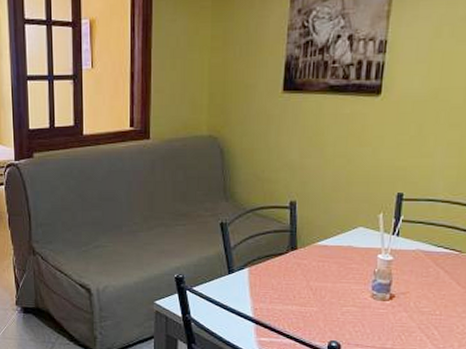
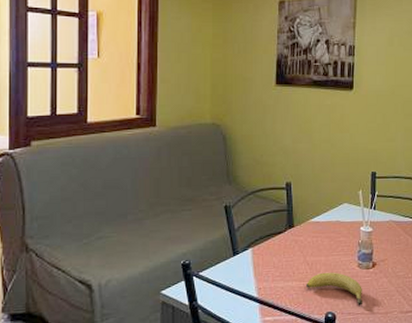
fruit: none [307,299,375,338] -> present [305,272,364,306]

